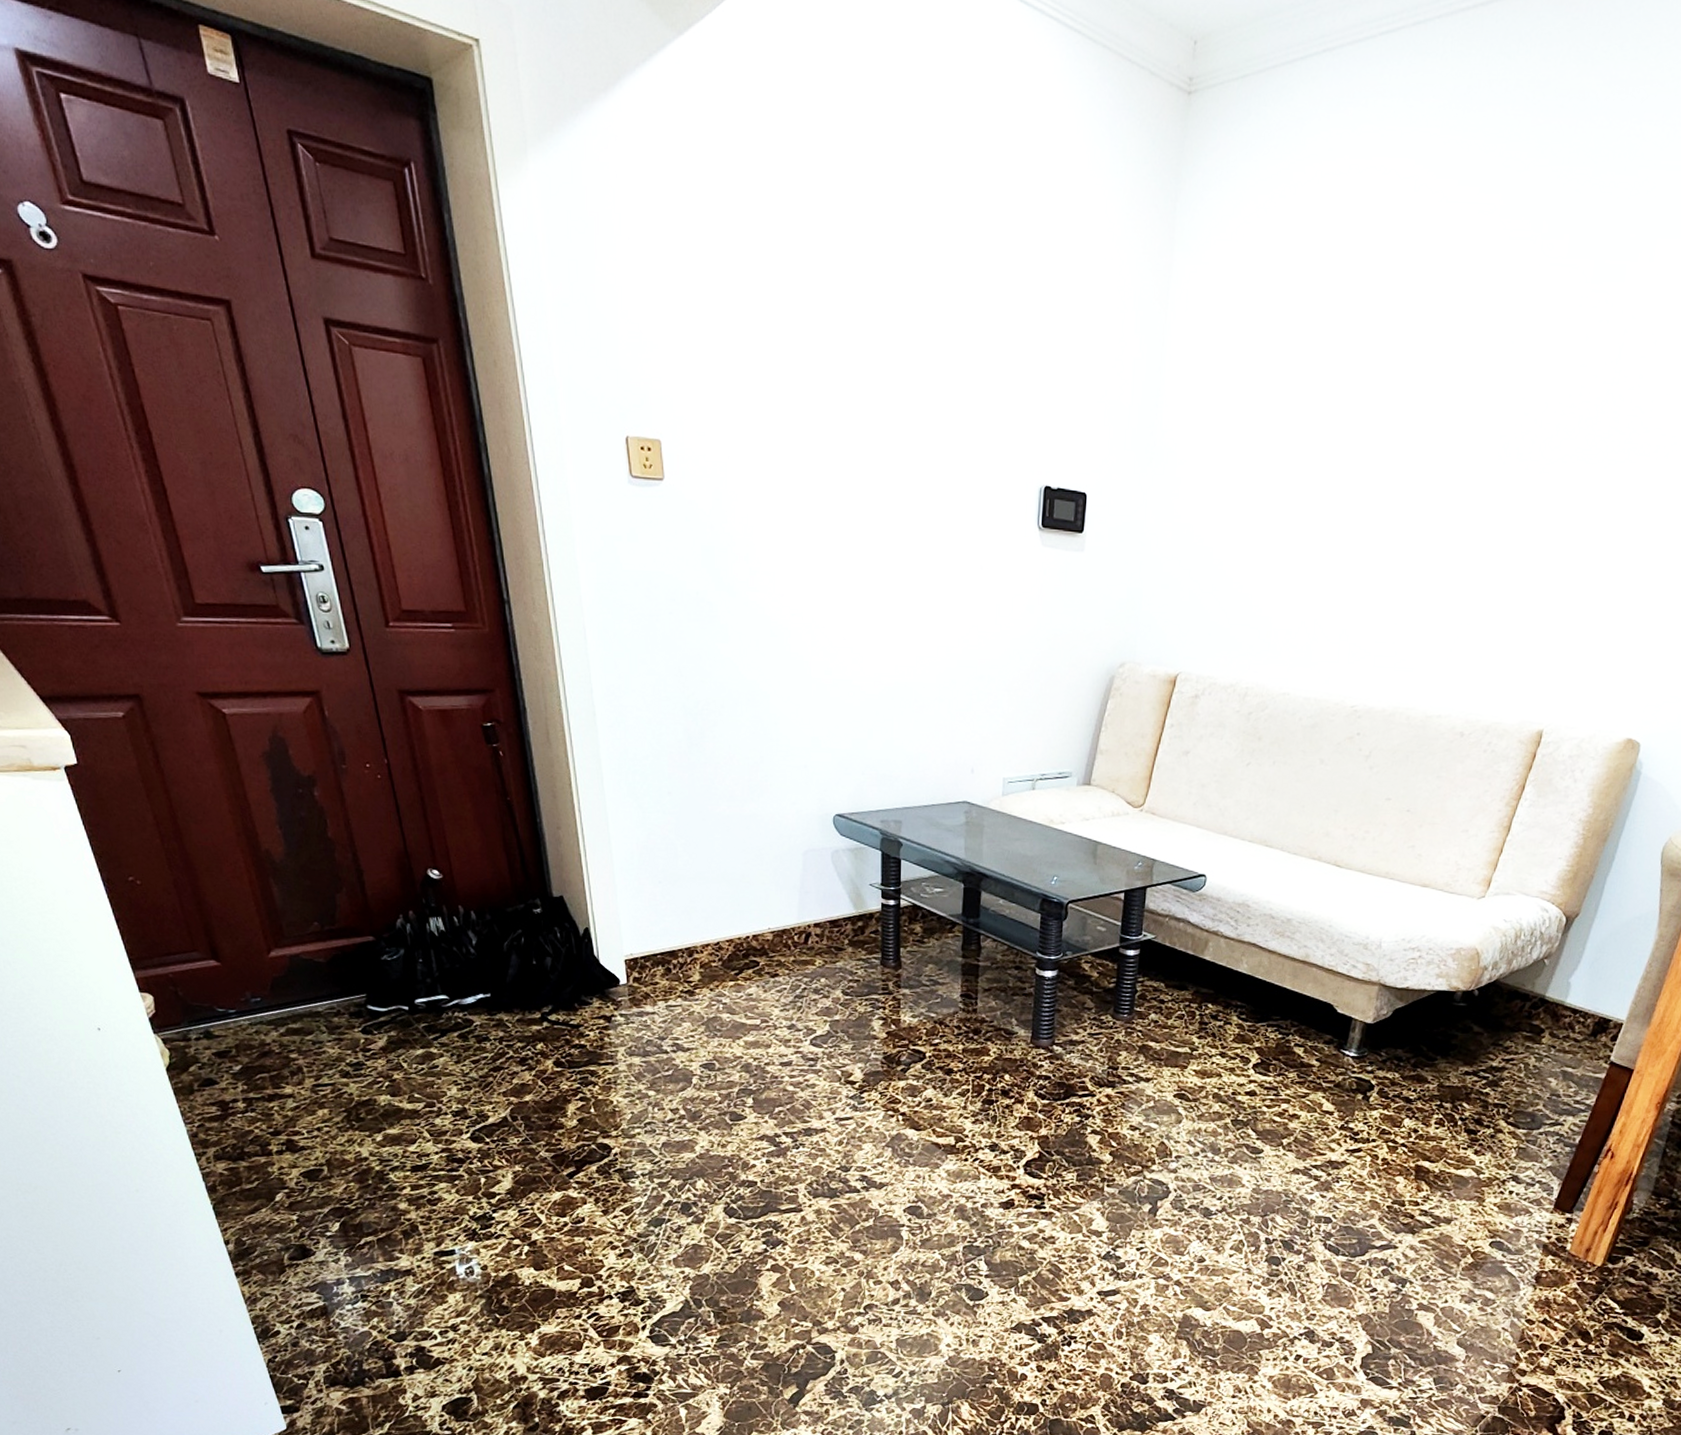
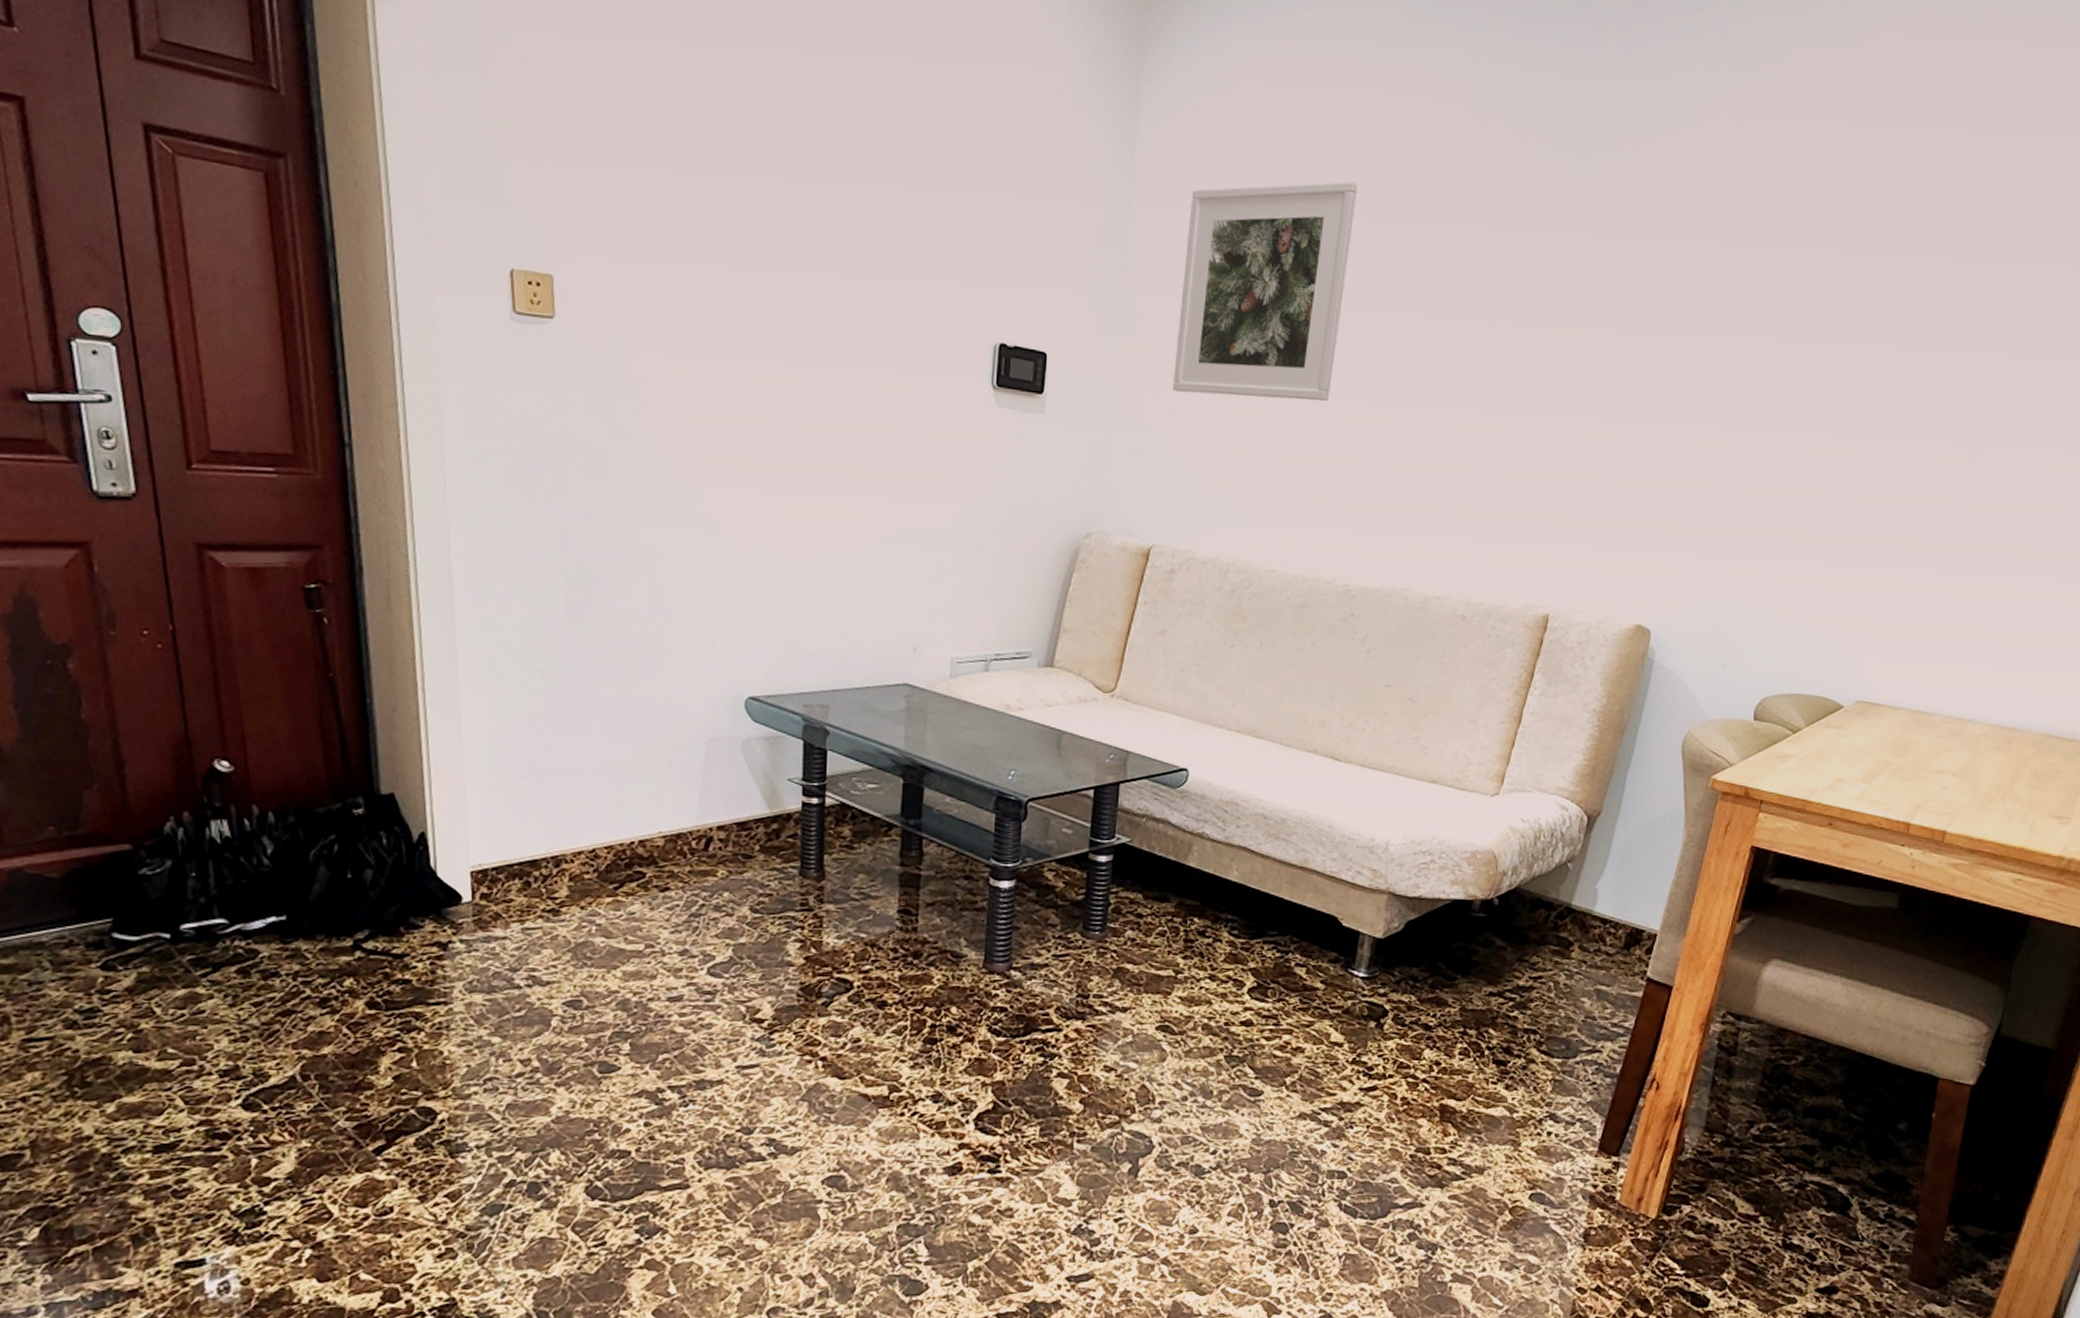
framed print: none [1201,305,1383,530] -> present [1173,181,1358,401]

